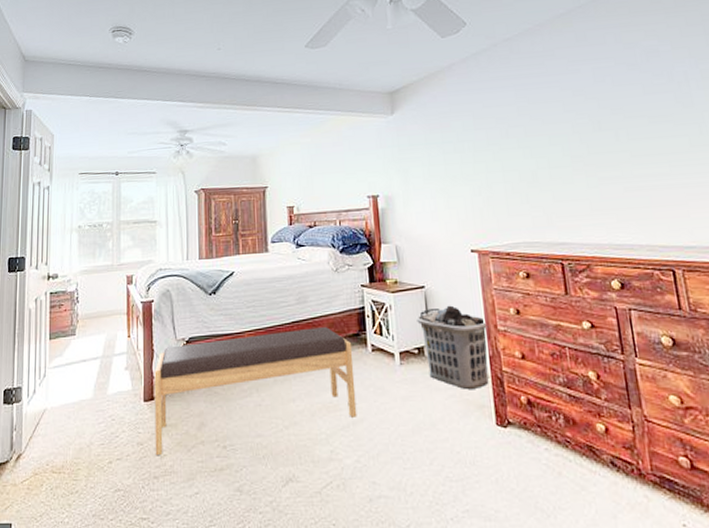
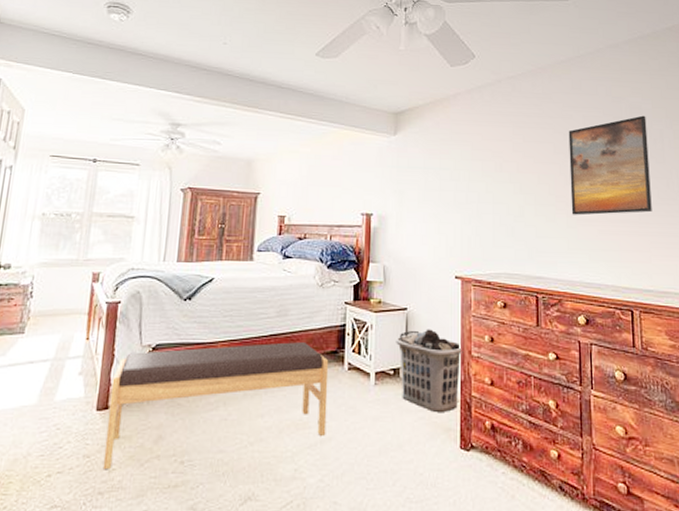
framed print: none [577,58,685,174] -> present [568,115,652,215]

